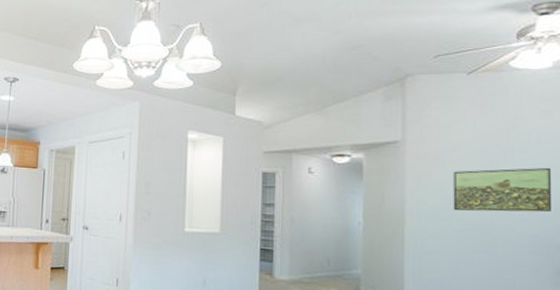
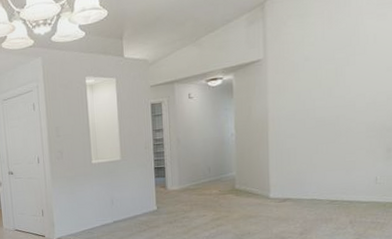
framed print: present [453,167,552,213] -> none [306,63,385,112]

